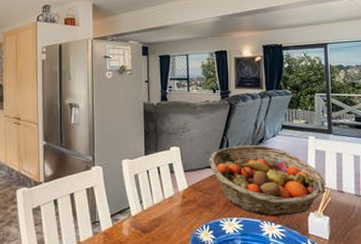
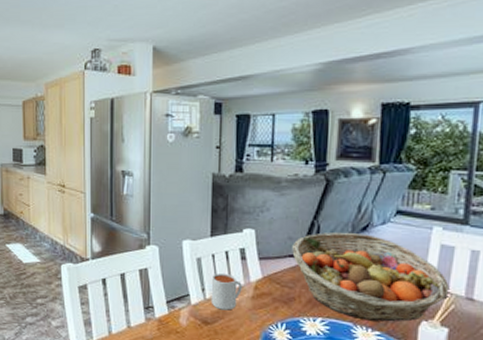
mug: none [147,185,172,219] -> present [210,273,242,311]

